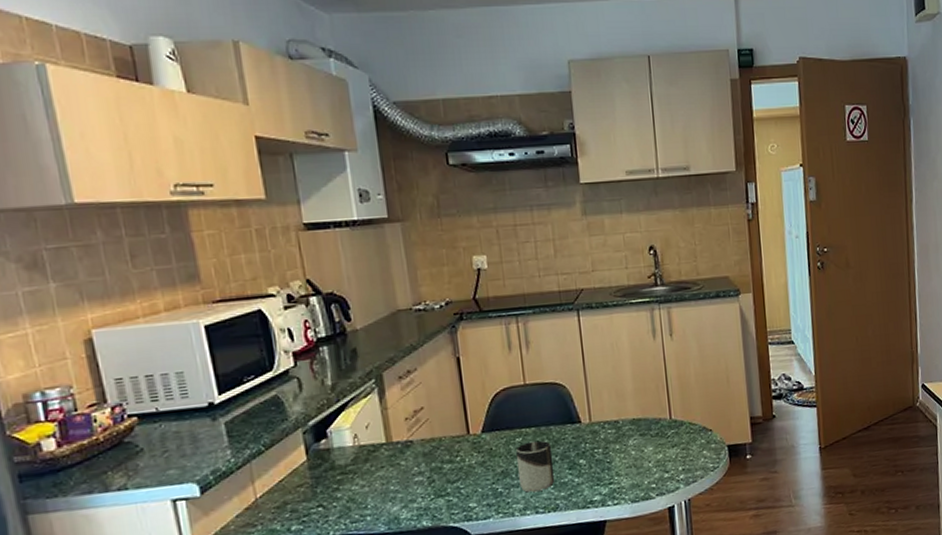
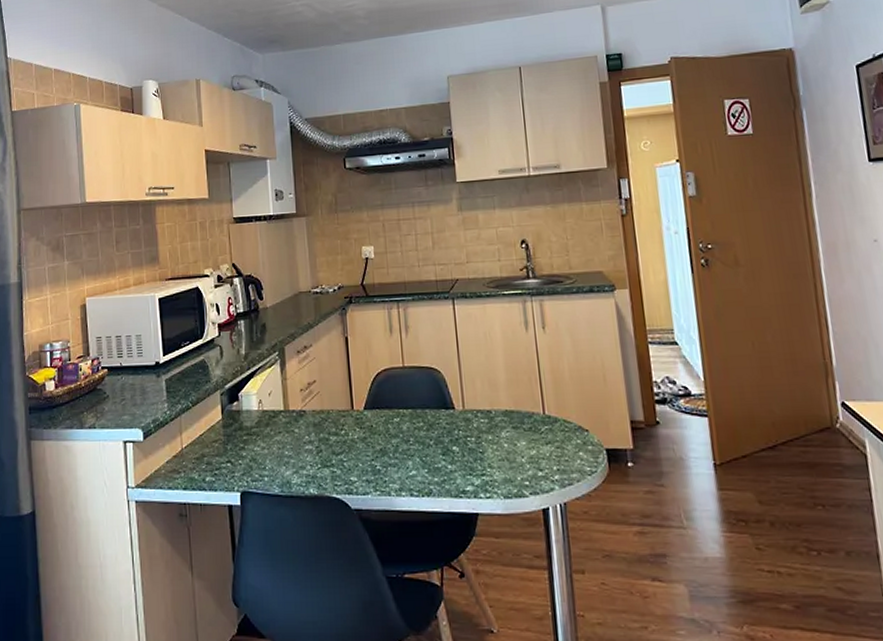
cup: present [516,440,555,493] -> none [394,422,429,474]

